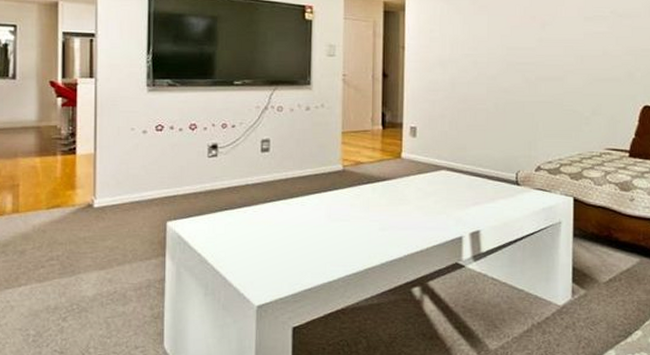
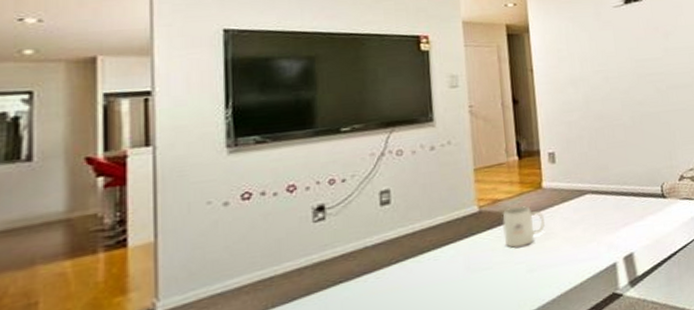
mug: none [362,170,400,208] -> present [502,206,545,249]

